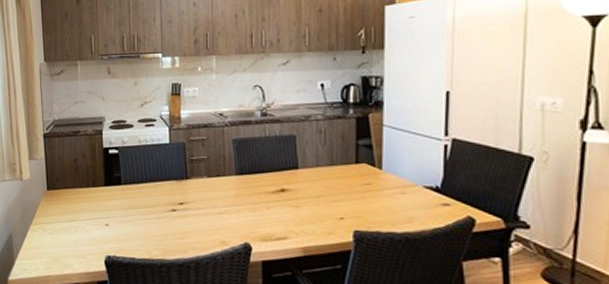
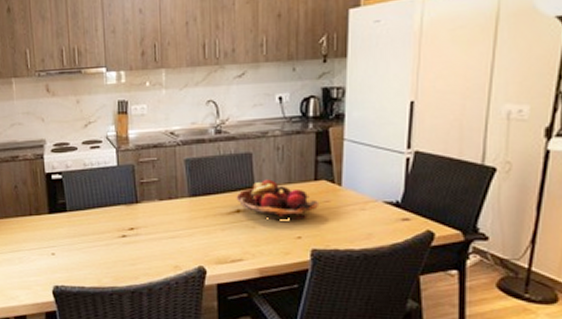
fruit basket: none [280,161,361,202] -> present [236,179,320,221]

